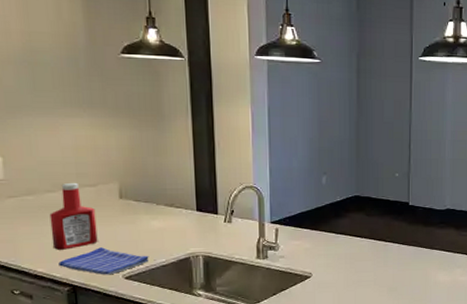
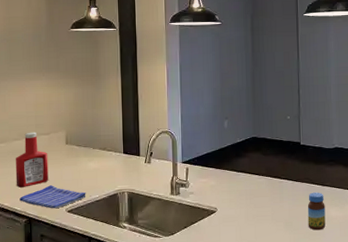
jar: none [413,256,433,296] -> present [307,192,326,230]

